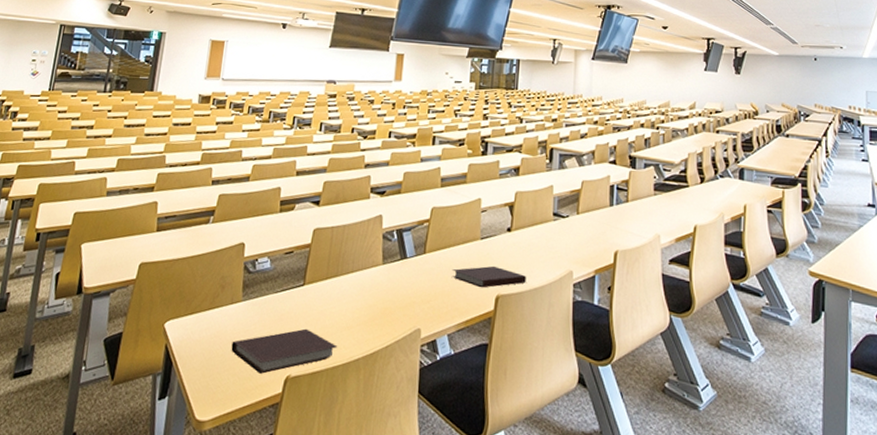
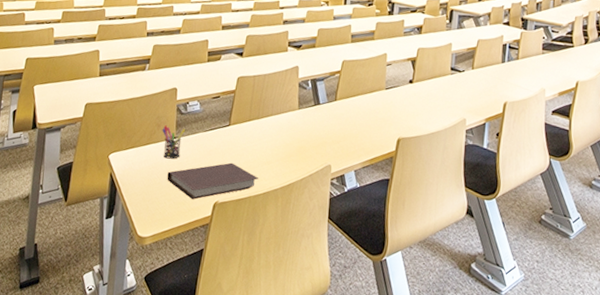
pen holder: none [226,286,254,326] -> present [162,125,186,159]
notebook: present [451,265,526,288] -> none [359,112,425,132]

